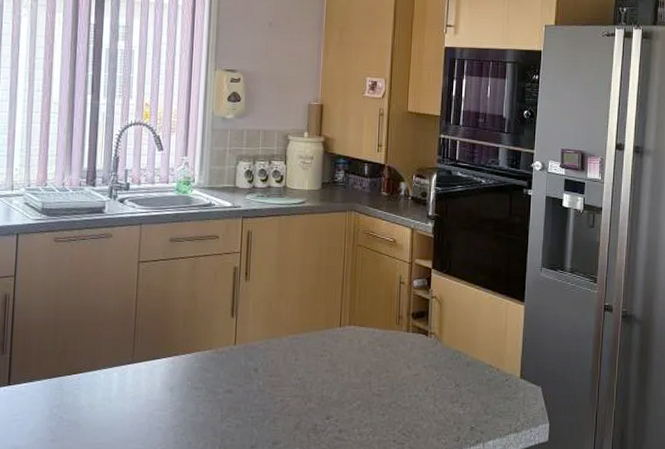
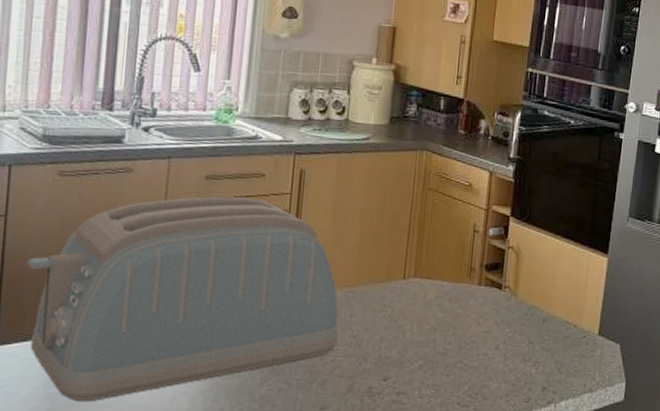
toaster: none [32,256,286,435] -> present [27,196,338,402]

